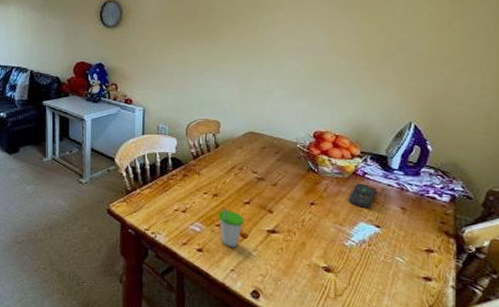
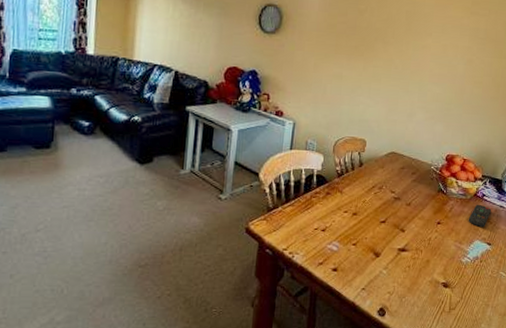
cup: present [218,206,245,248] -> none [355,225,379,267]

